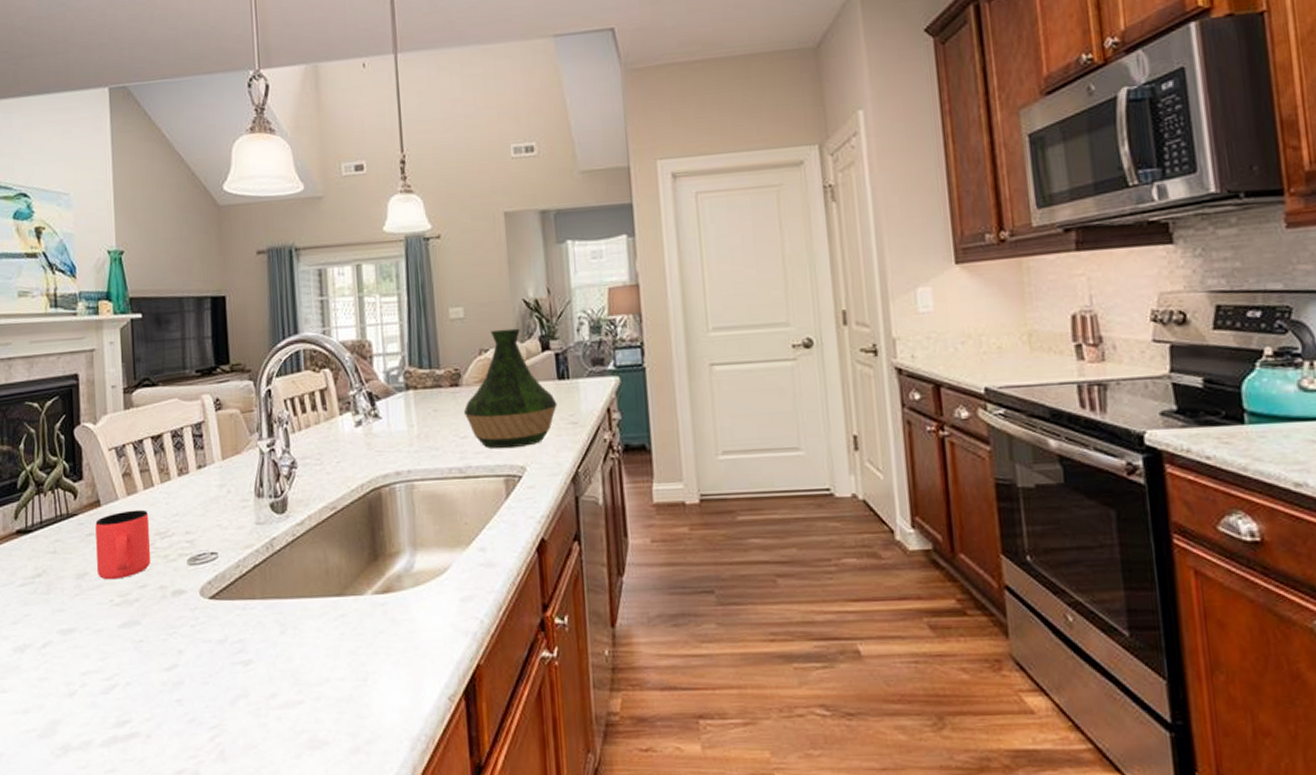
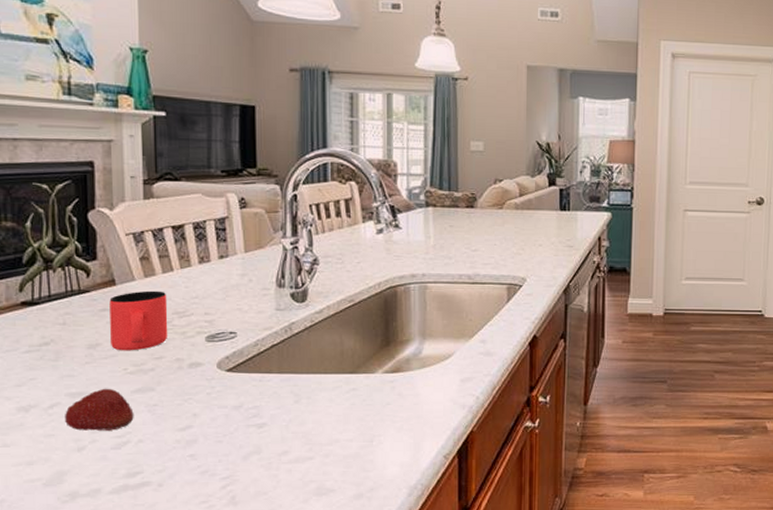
fruit: none [57,623,121,673] -> present [65,388,134,431]
vase: present [463,328,557,449] -> none [476,164,558,263]

